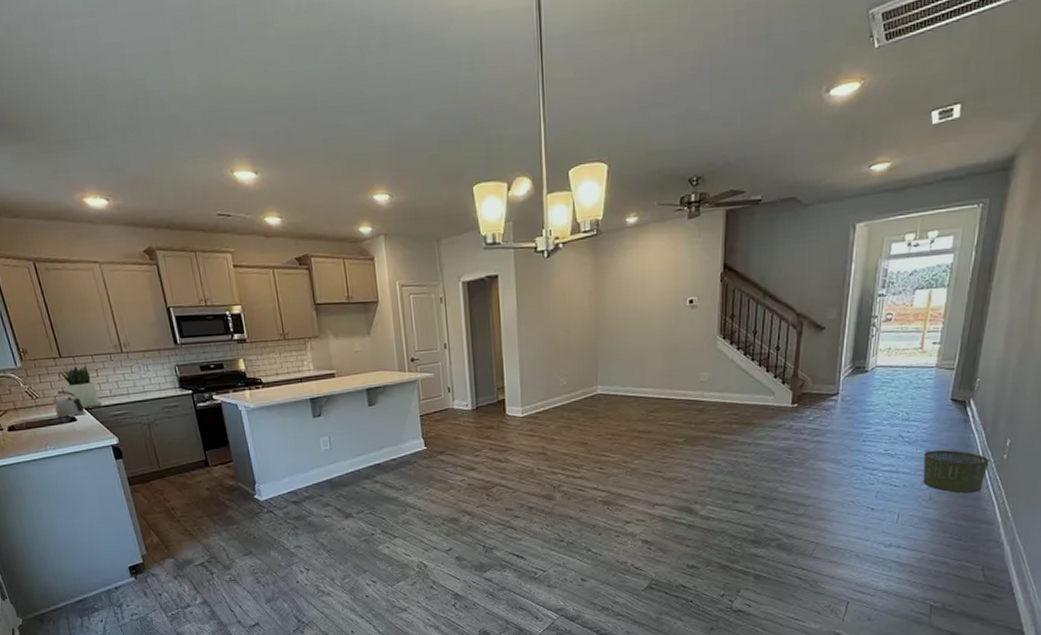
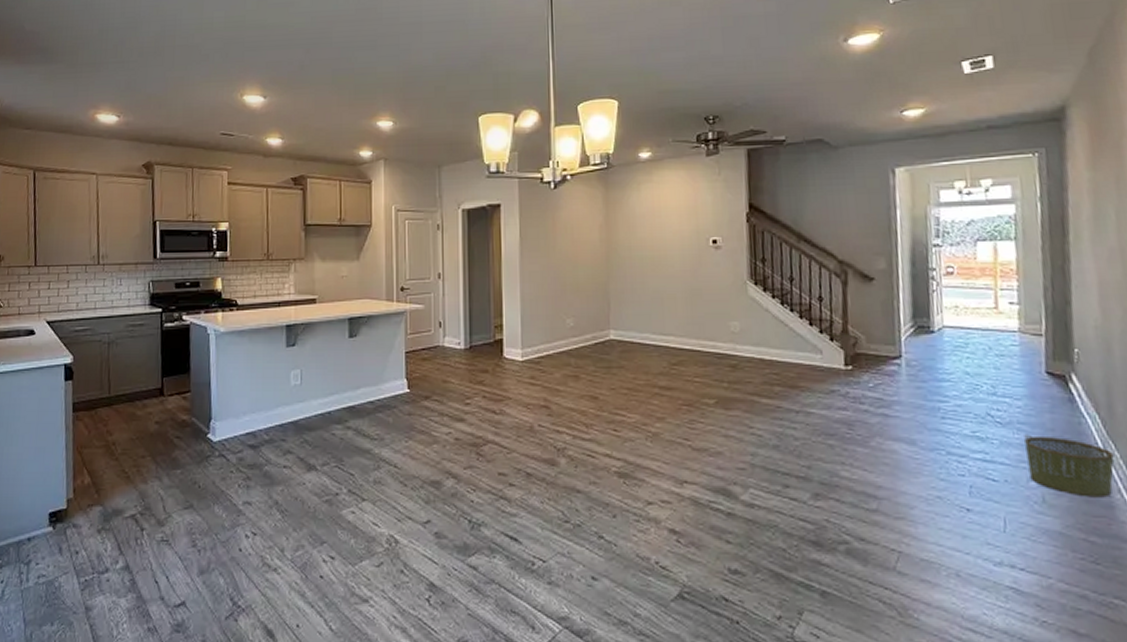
kettle: present [51,390,85,418] -> none [14,300,46,331]
planter: present [58,365,103,409] -> none [29,275,67,322]

